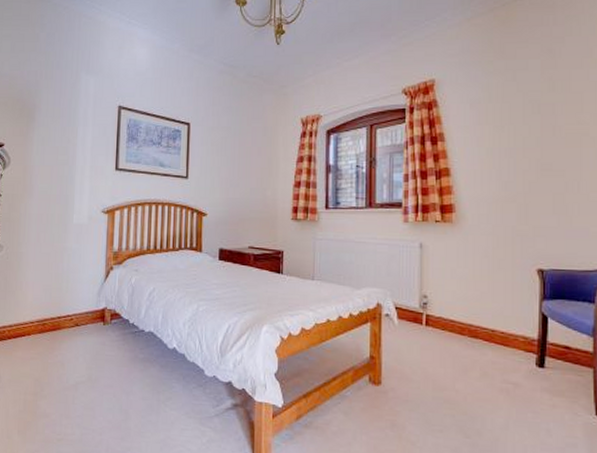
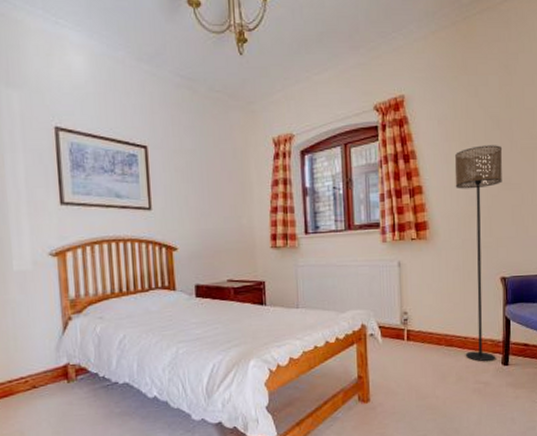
floor lamp: none [487,129,544,360] -> present [454,145,503,361]

